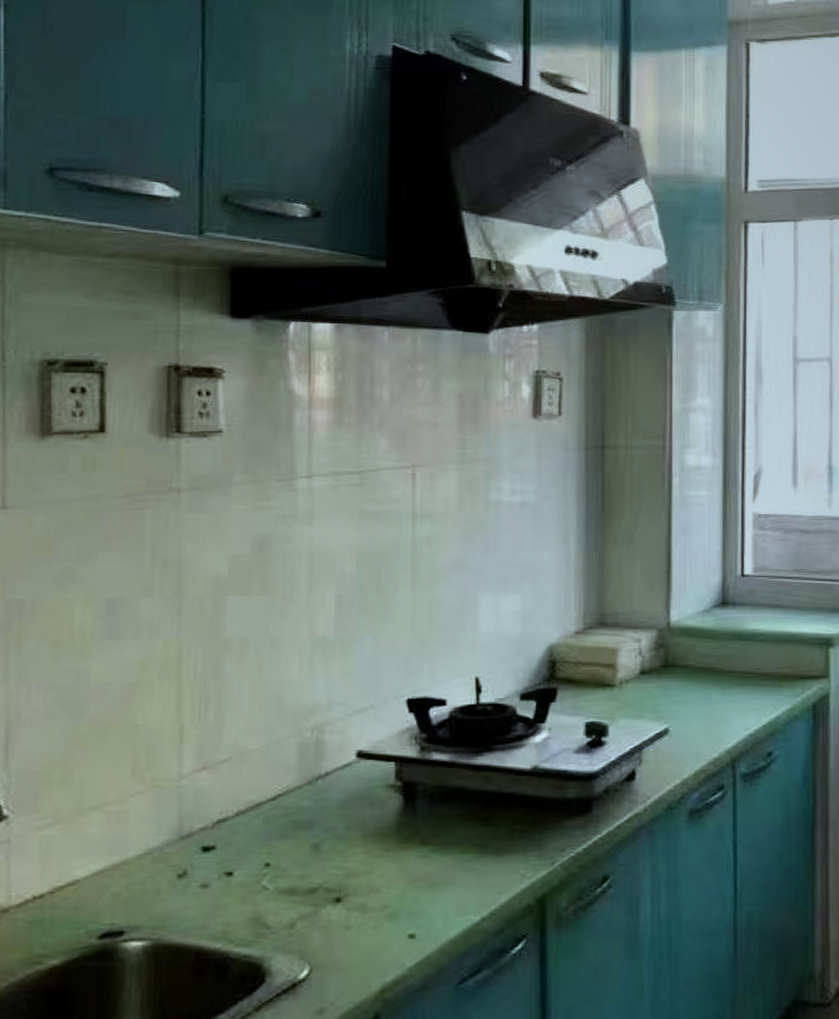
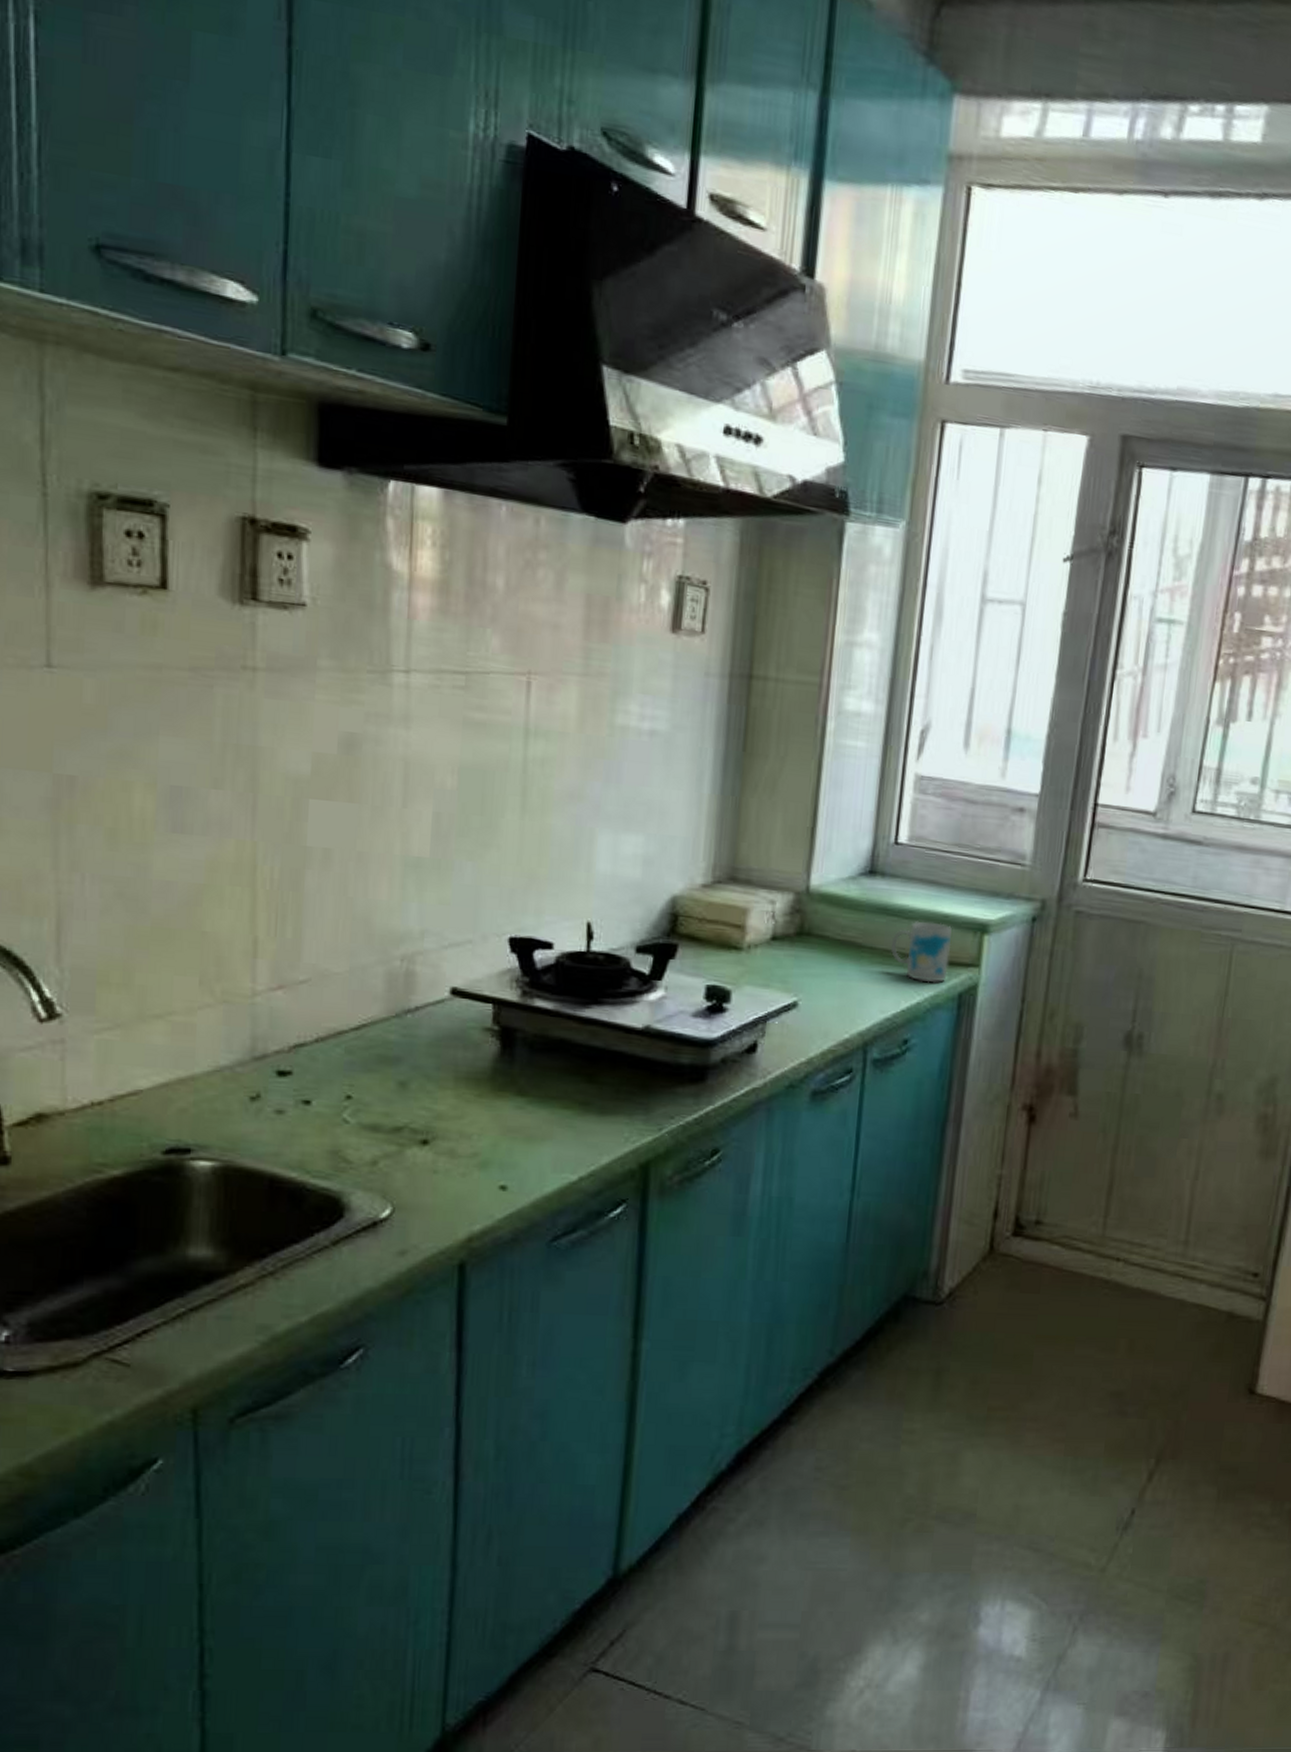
mug: none [747,642,801,698] -> present [890,920,952,983]

